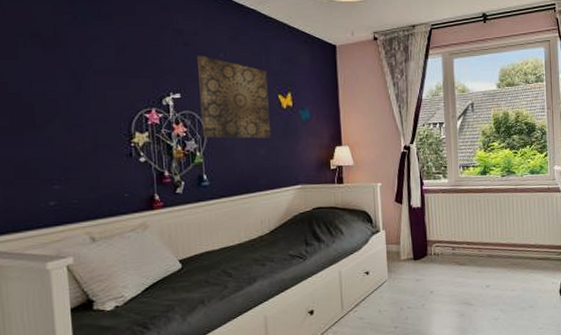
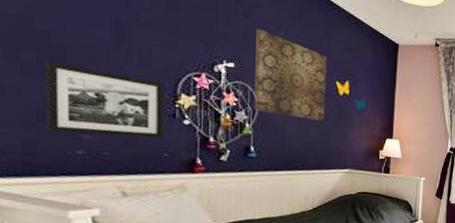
picture frame: none [18,120,122,187] -> present [45,60,163,138]

